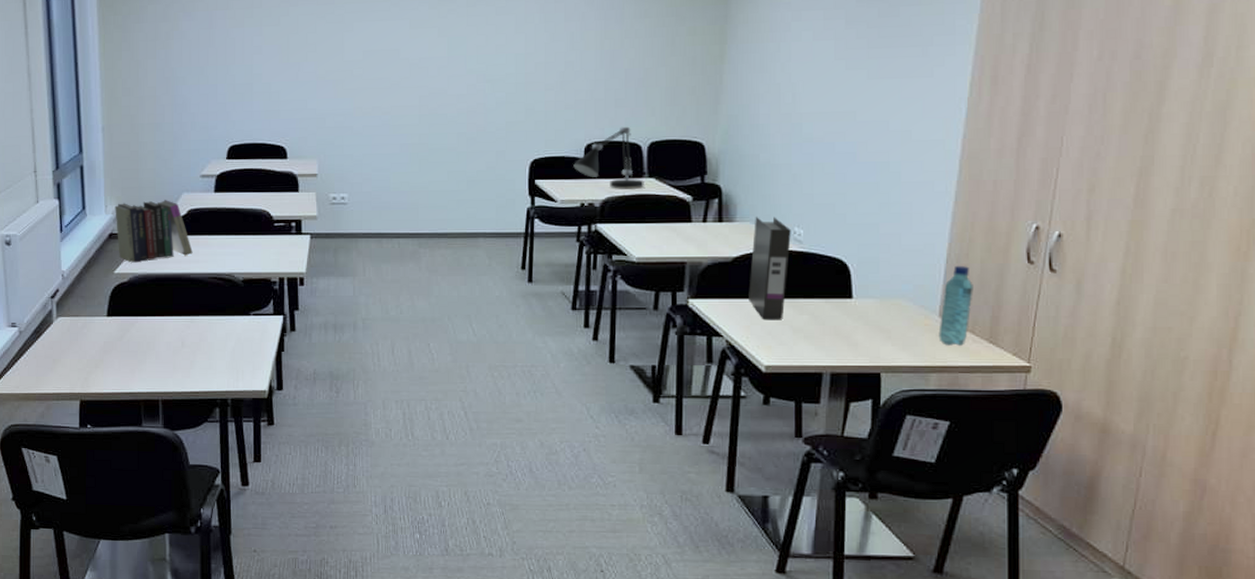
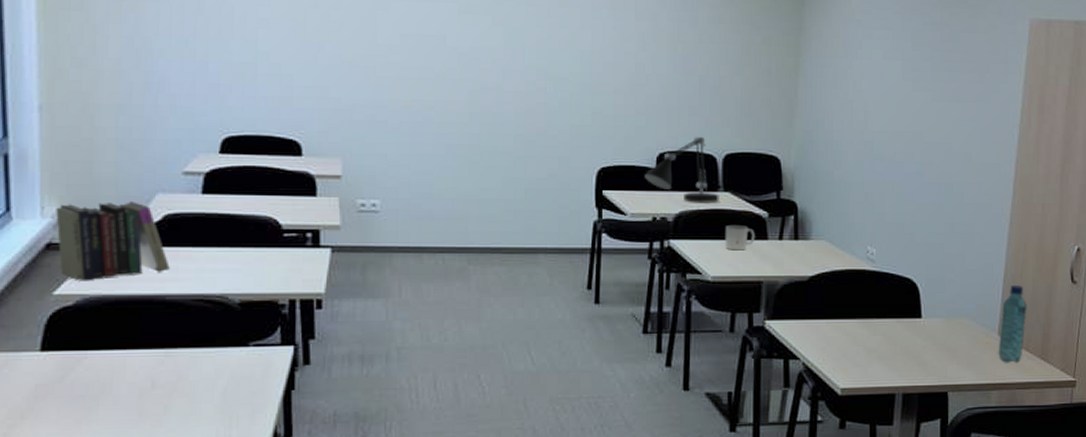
mug: none [649,208,679,233] -> present [725,224,755,251]
binder: present [749,217,791,320] -> none [824,235,864,341]

